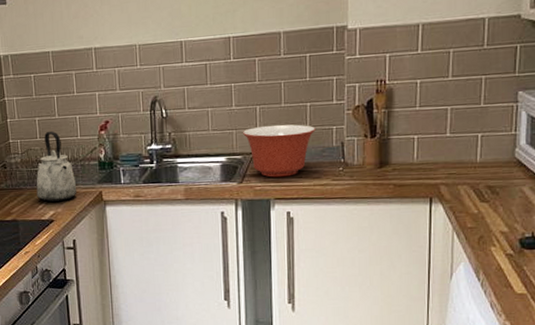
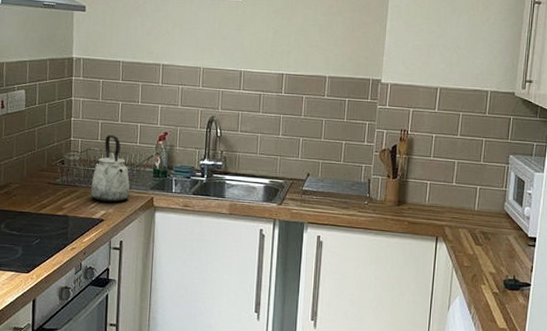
mixing bowl: present [243,124,315,177] -> none [286,156,348,204]

